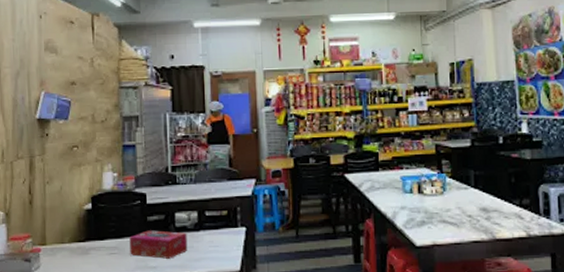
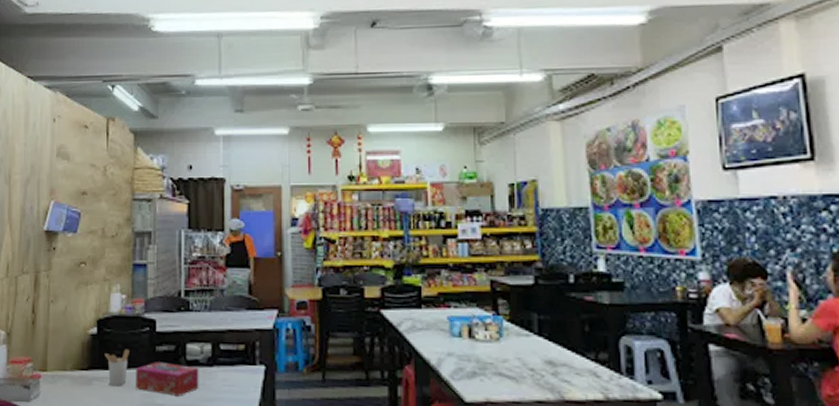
utensil holder: none [100,221,123,254] -> present [104,349,129,387]

